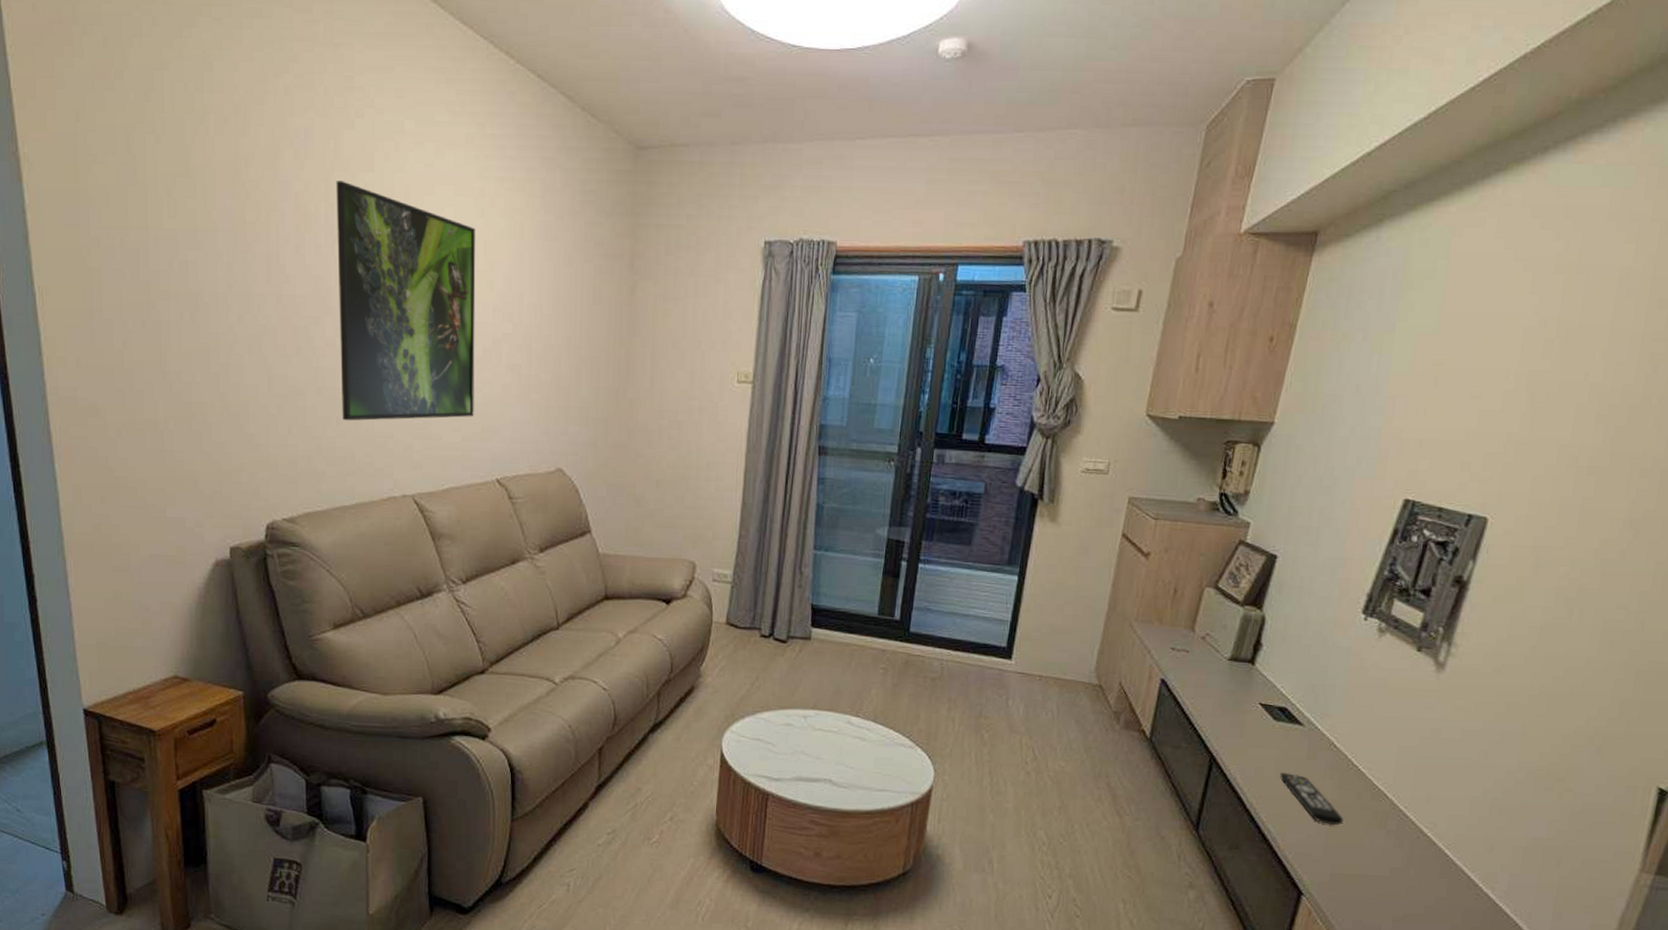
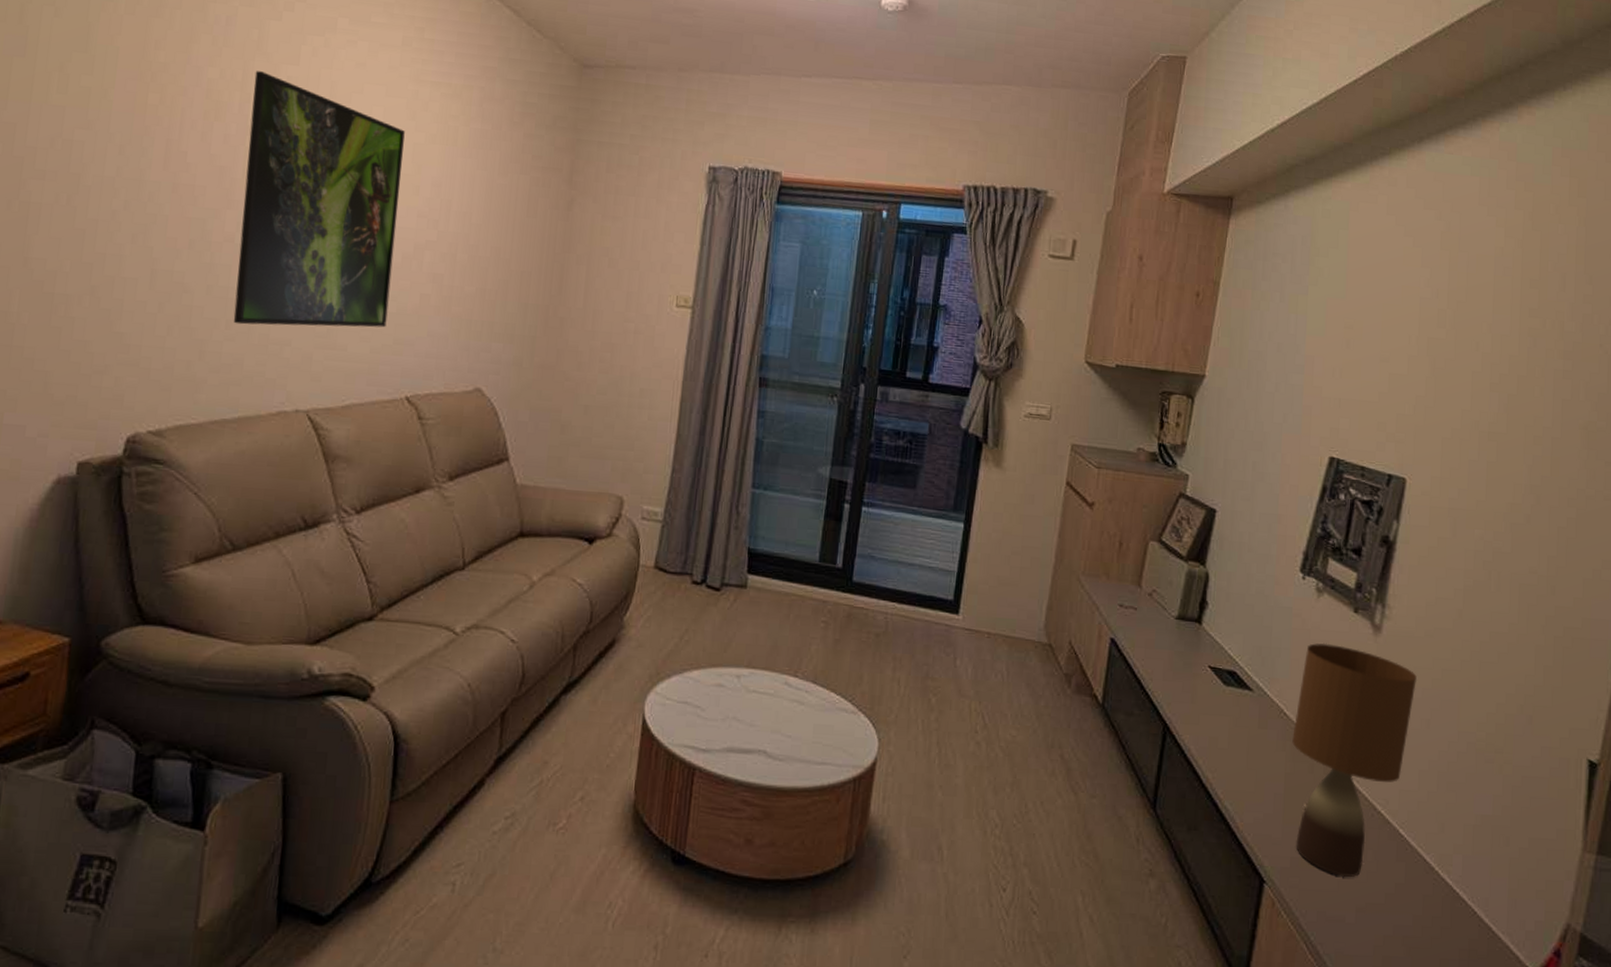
remote control: present [1280,773,1344,825] -> none [1234,743,1299,802]
table lamp: none [1336,680,1479,892] -> present [1292,643,1417,878]

